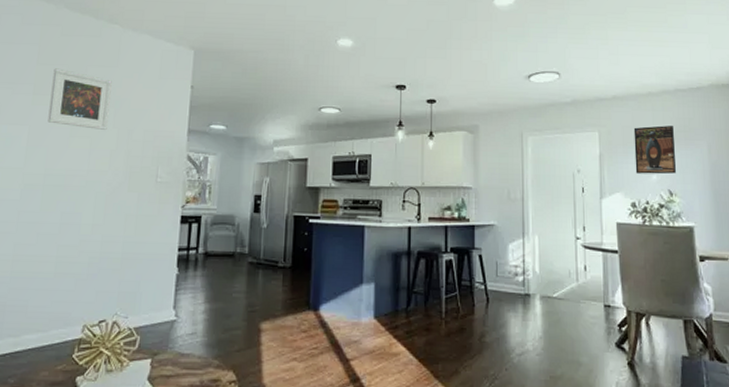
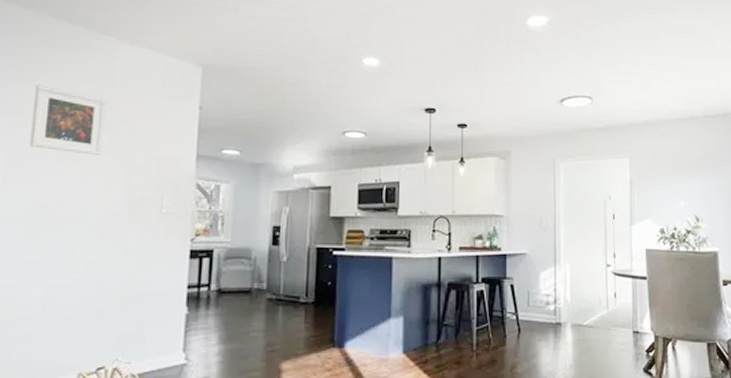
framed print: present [633,125,676,174] -> none [663,152,702,200]

